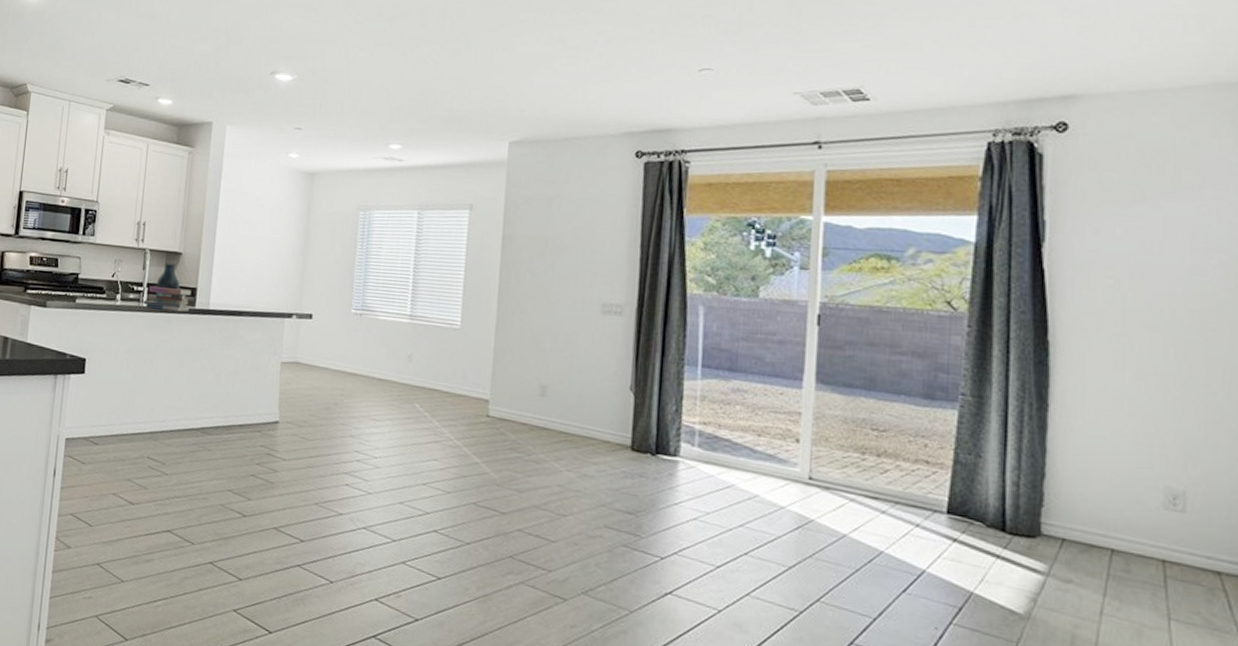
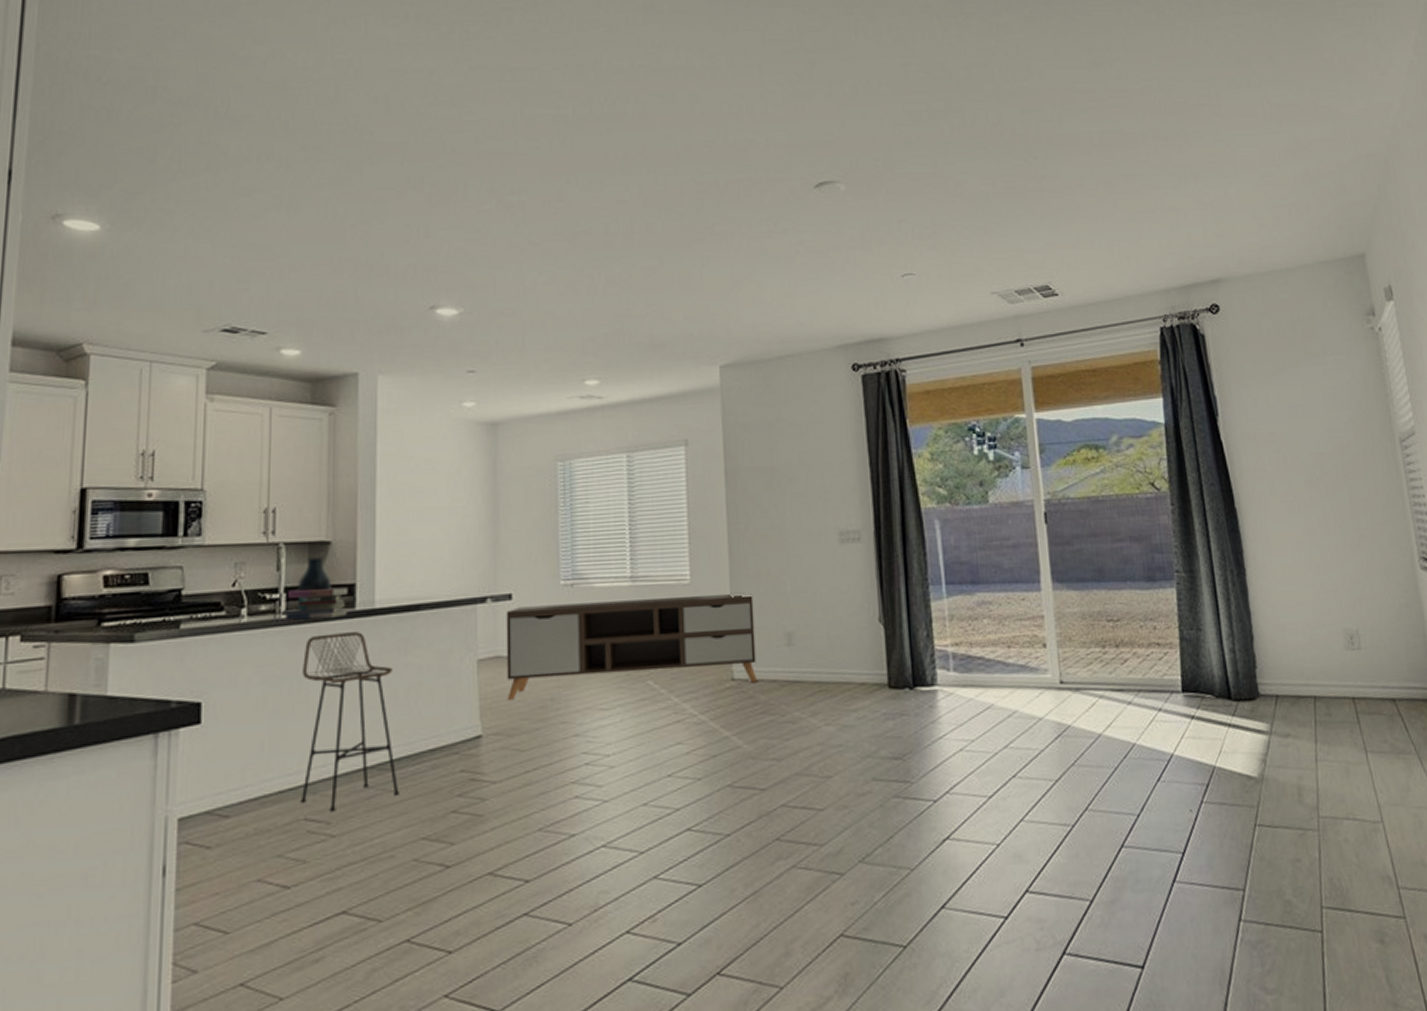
bar stool: none [145,322,218,457] -> present [300,632,399,813]
tv stand: none [301,325,515,423] -> present [506,592,757,701]

